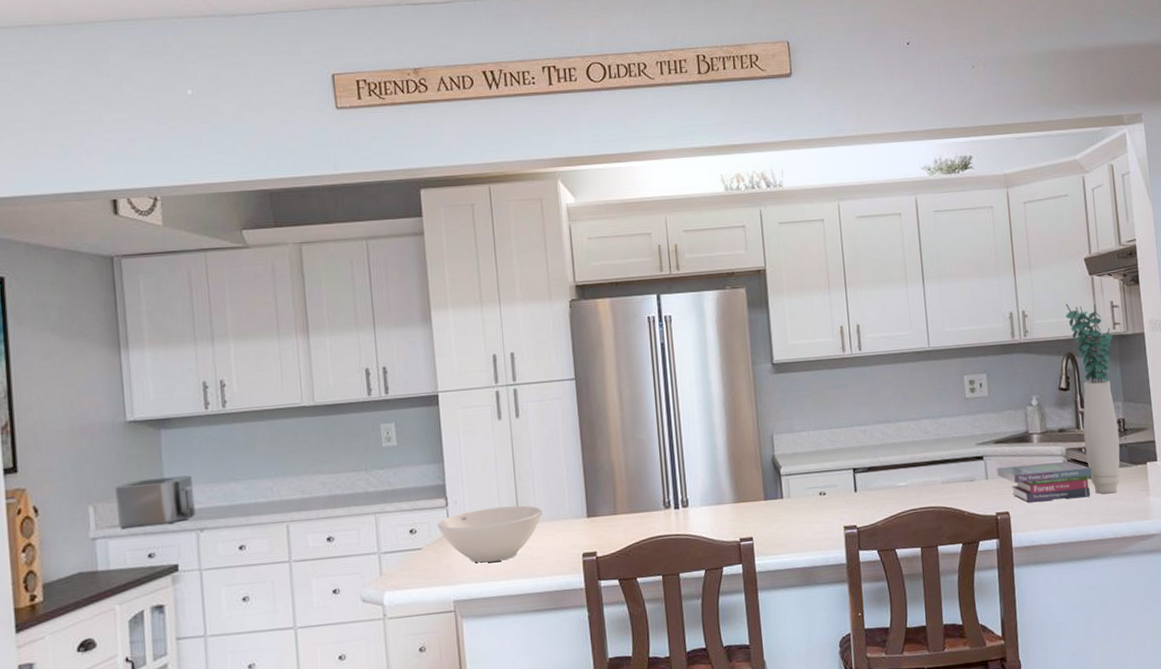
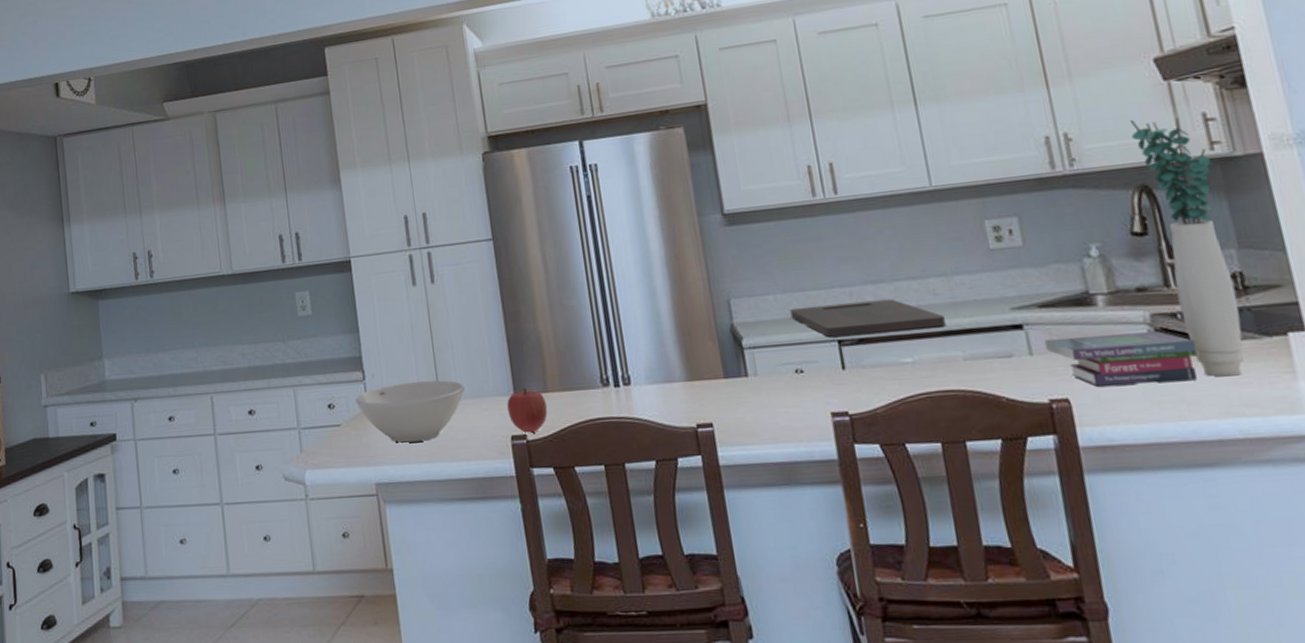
toaster: present [115,475,195,530] -> none [62,345,130,398]
fruit: none [580,510,616,551] -> present [507,387,548,433]
cutting board: none [819,435,931,466] -> present [790,298,946,337]

